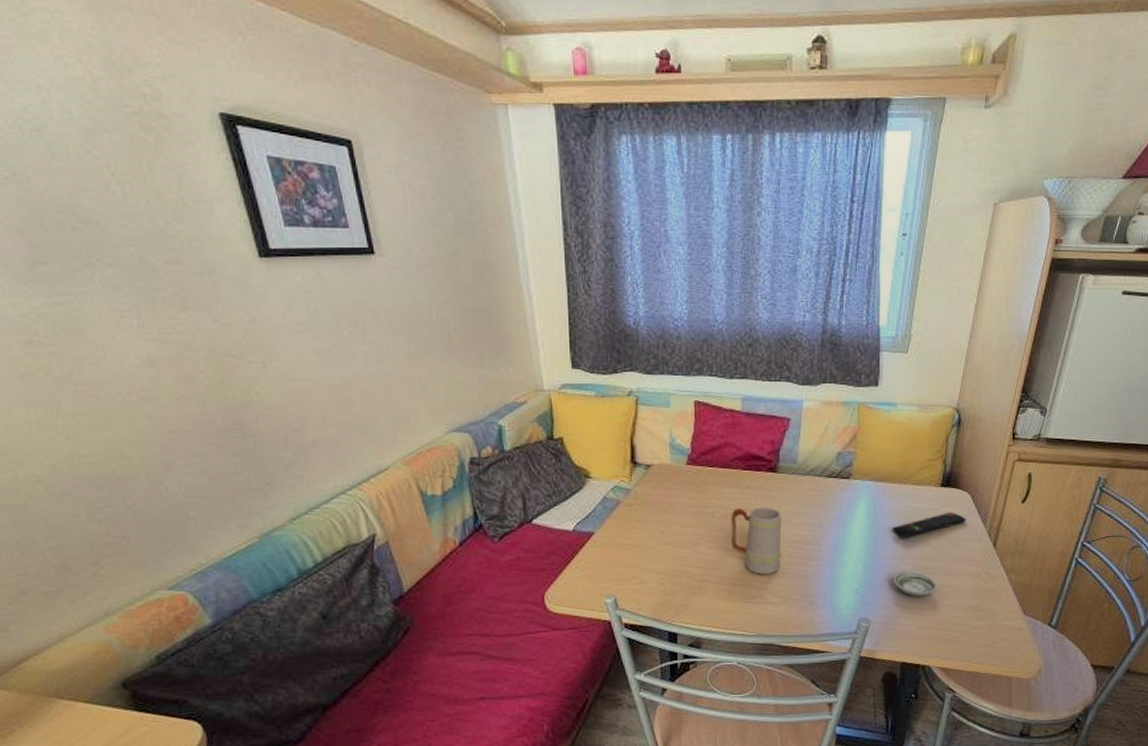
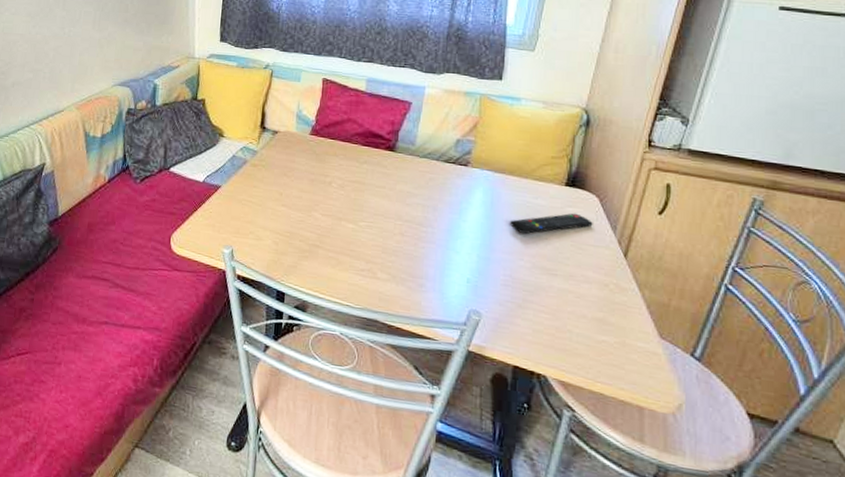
mug: present [731,506,782,574] -> none [345,181,396,249]
saucer: present [892,571,937,597] -> none [508,268,557,299]

